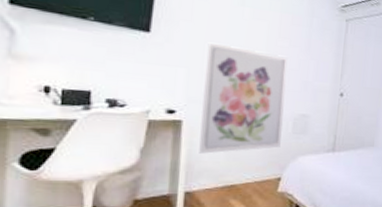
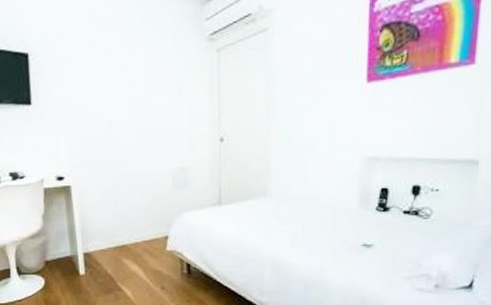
wall art: present [199,42,288,154] -> none [79,104,163,216]

